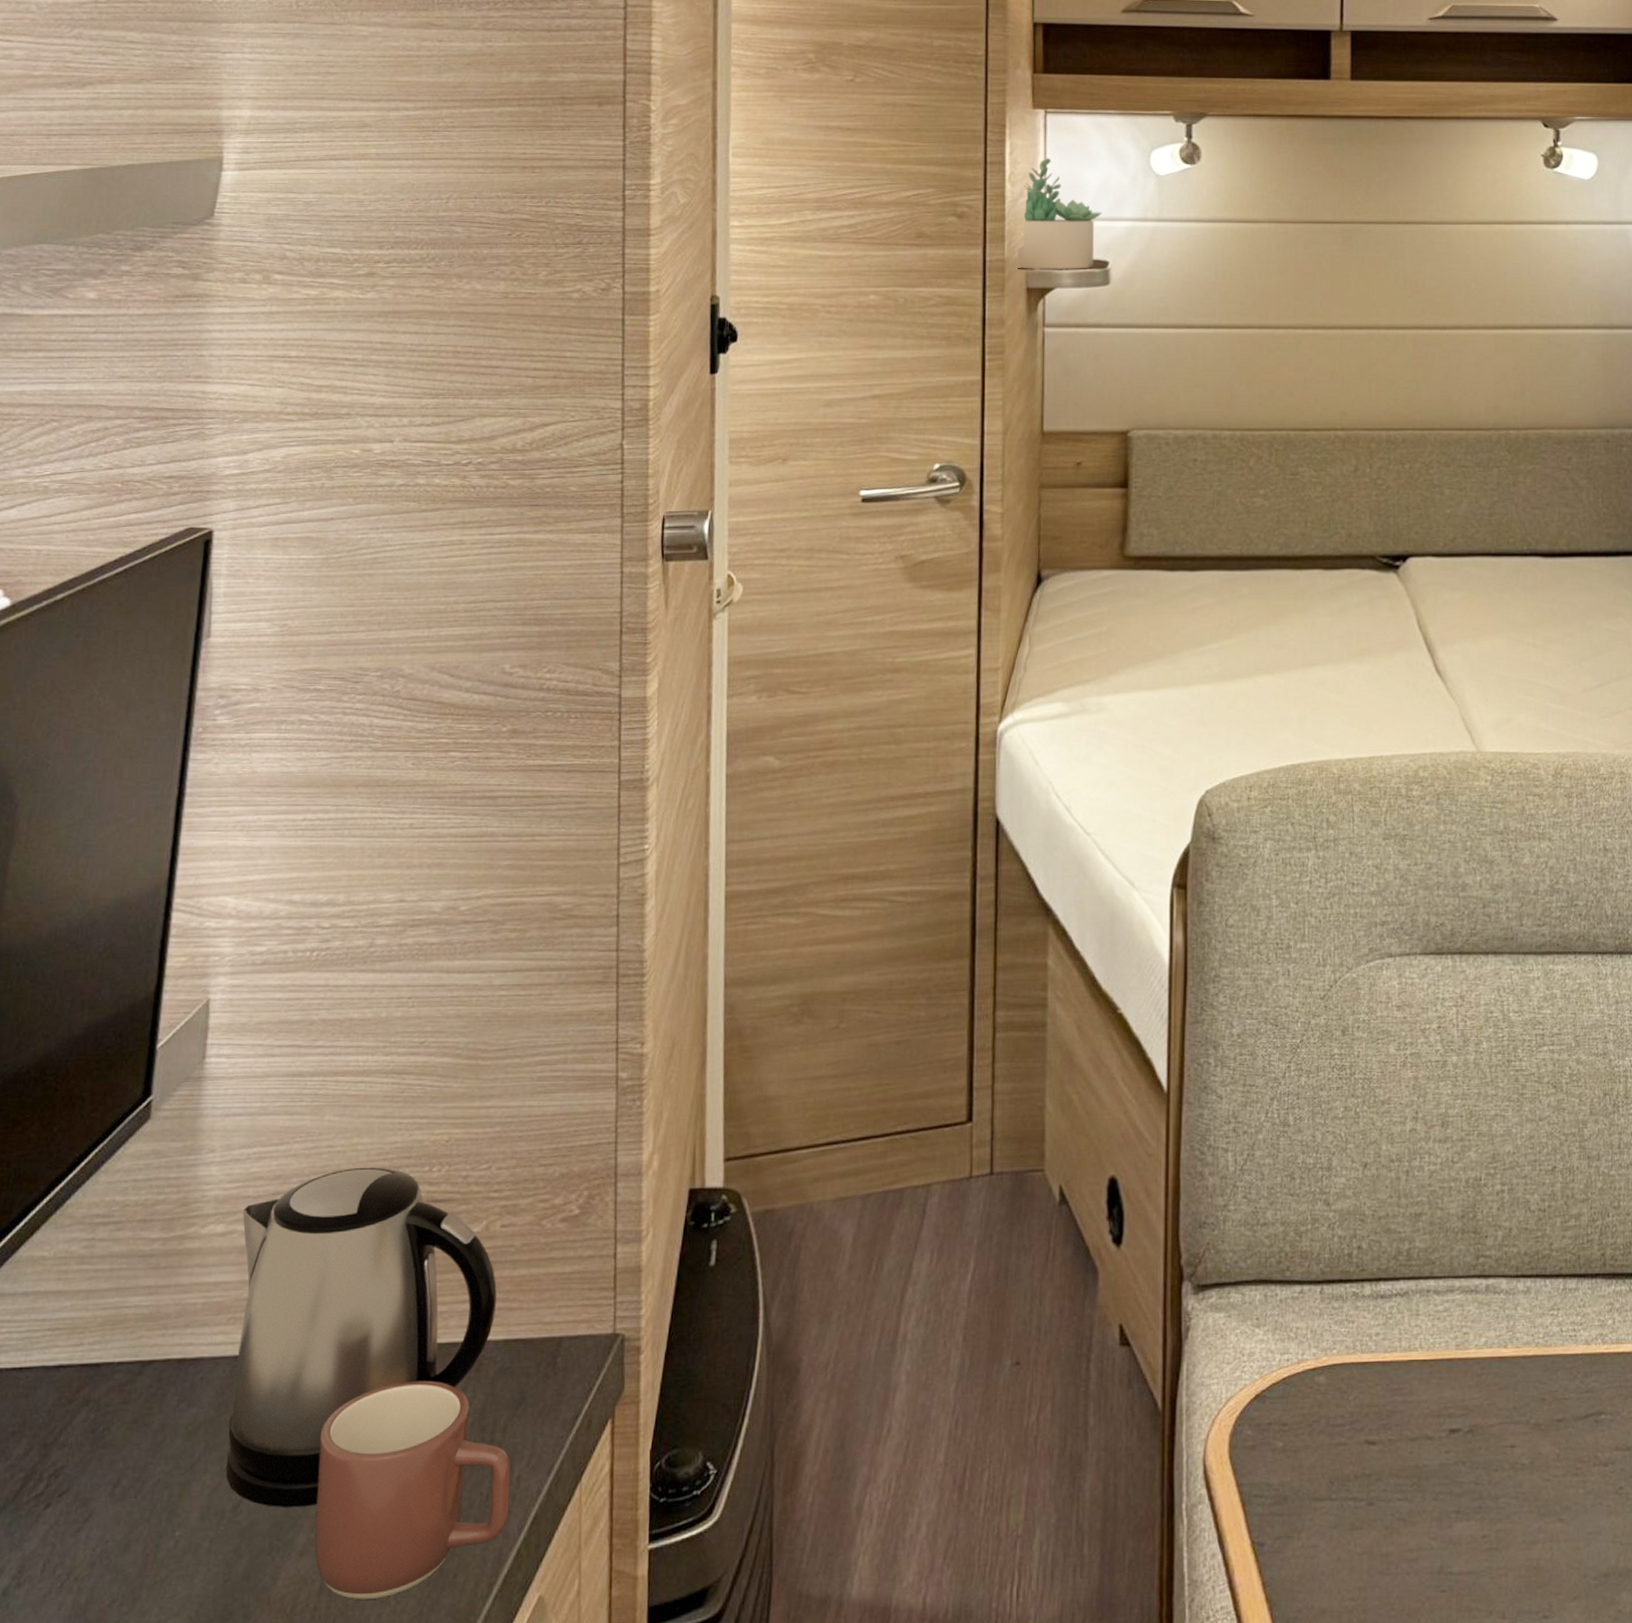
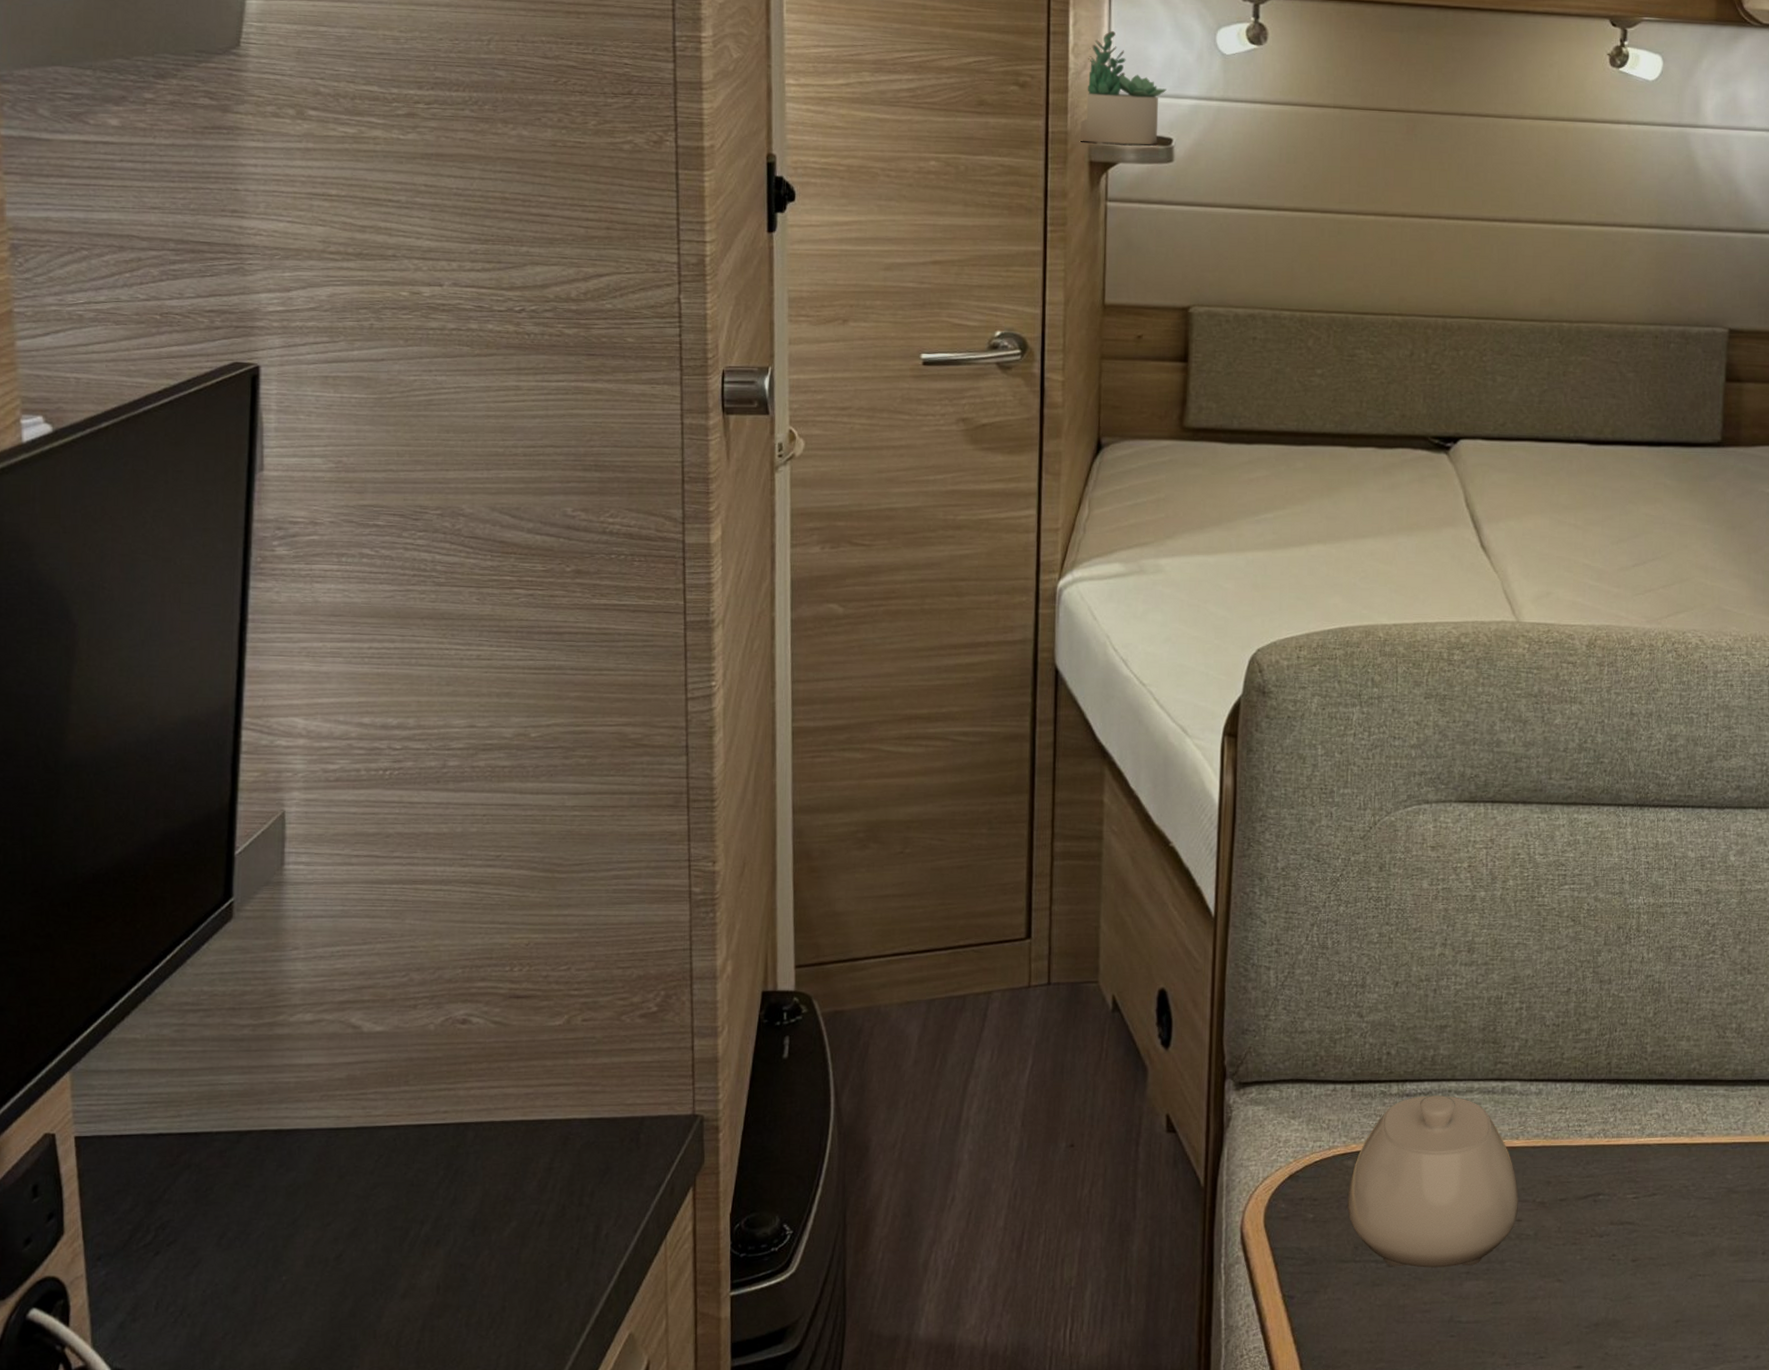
kettle: present [225,1167,497,1507] -> none [327,966,581,1257]
mug: present [314,1380,511,1599] -> none [415,1152,600,1334]
sugar bowl: none [1321,1295,1511,1506] -> present [1347,1094,1519,1268]

